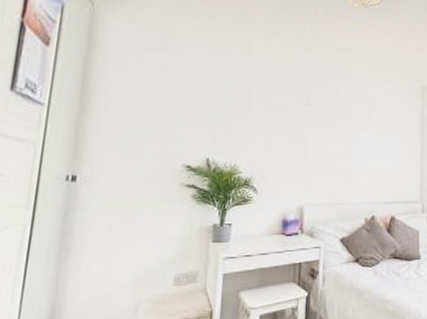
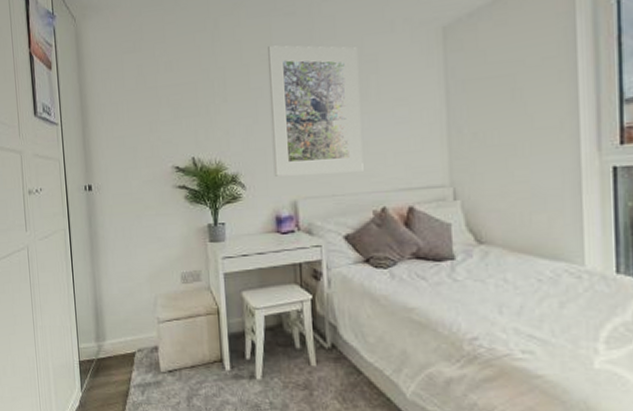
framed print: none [285,74,364,186] -> present [268,45,364,177]

